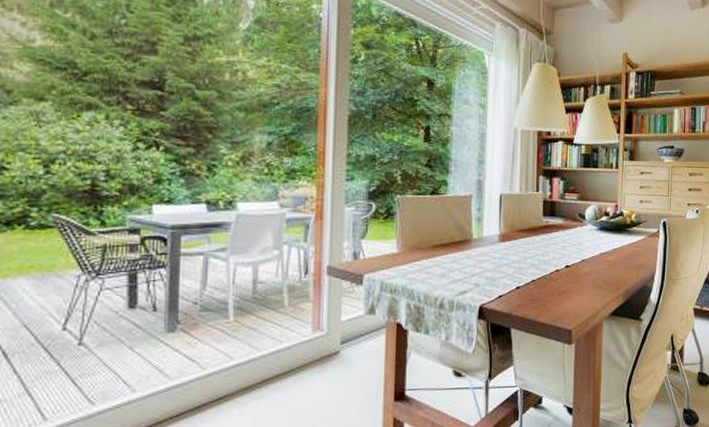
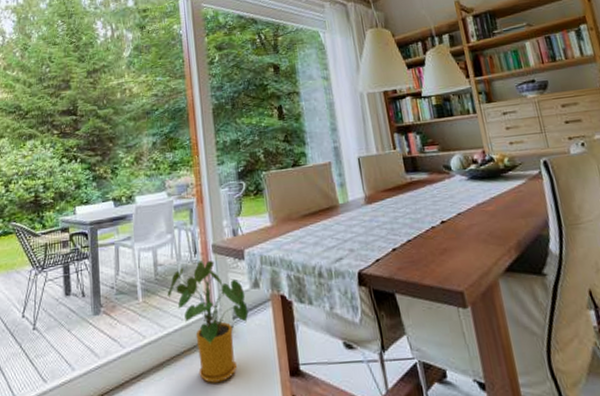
house plant: none [266,282,359,407] -> present [167,260,249,383]

